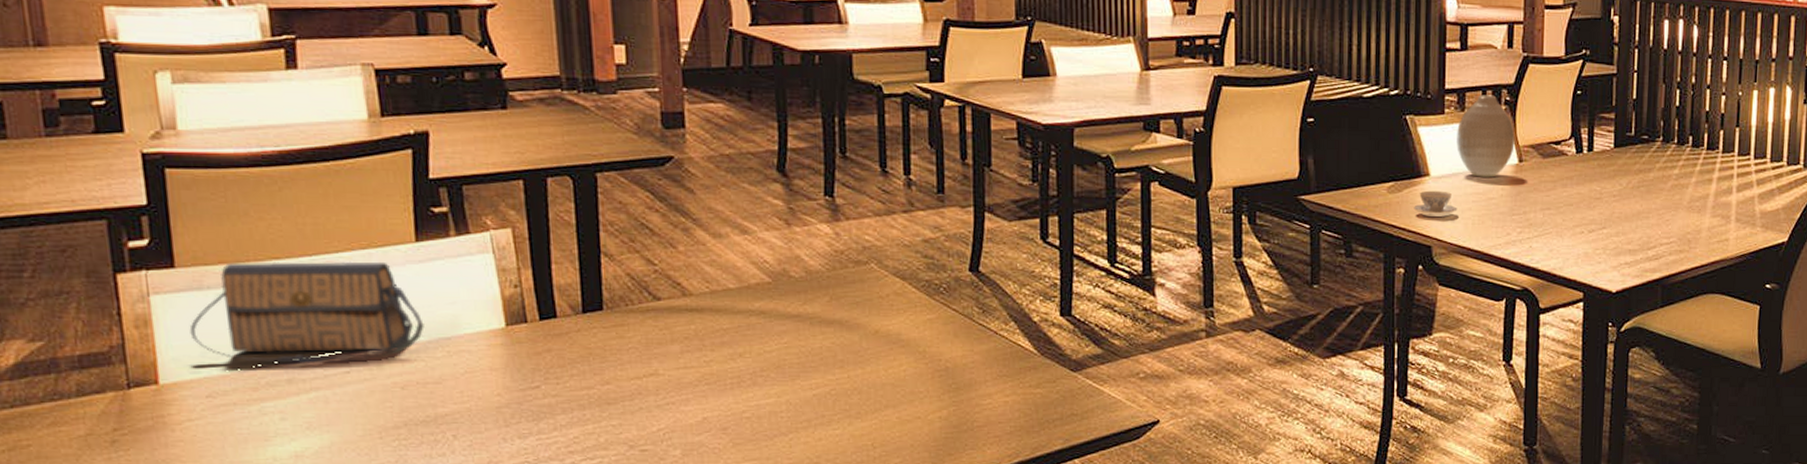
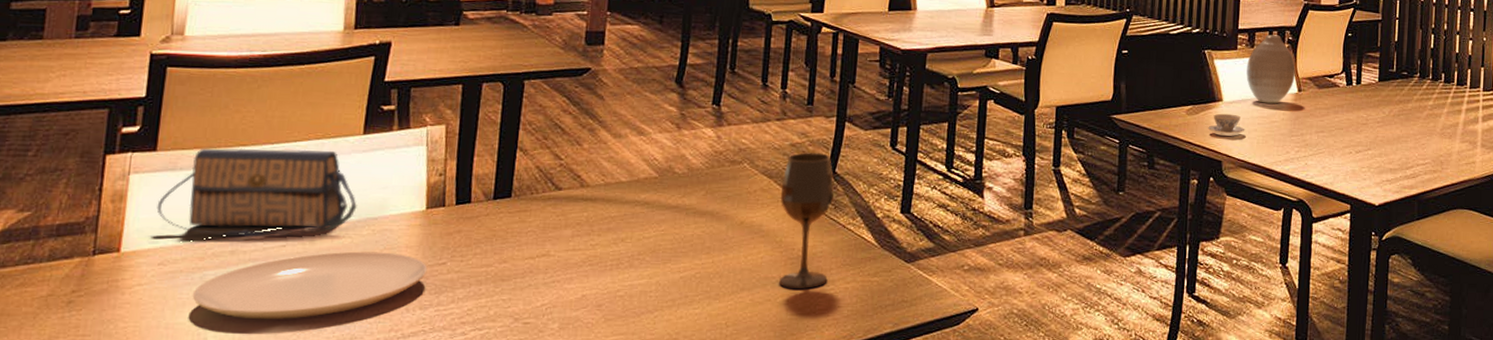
plate: none [253,376,520,455] -> present [192,251,428,320]
wine glass: none [917,248,984,404] -> present [779,152,834,289]

